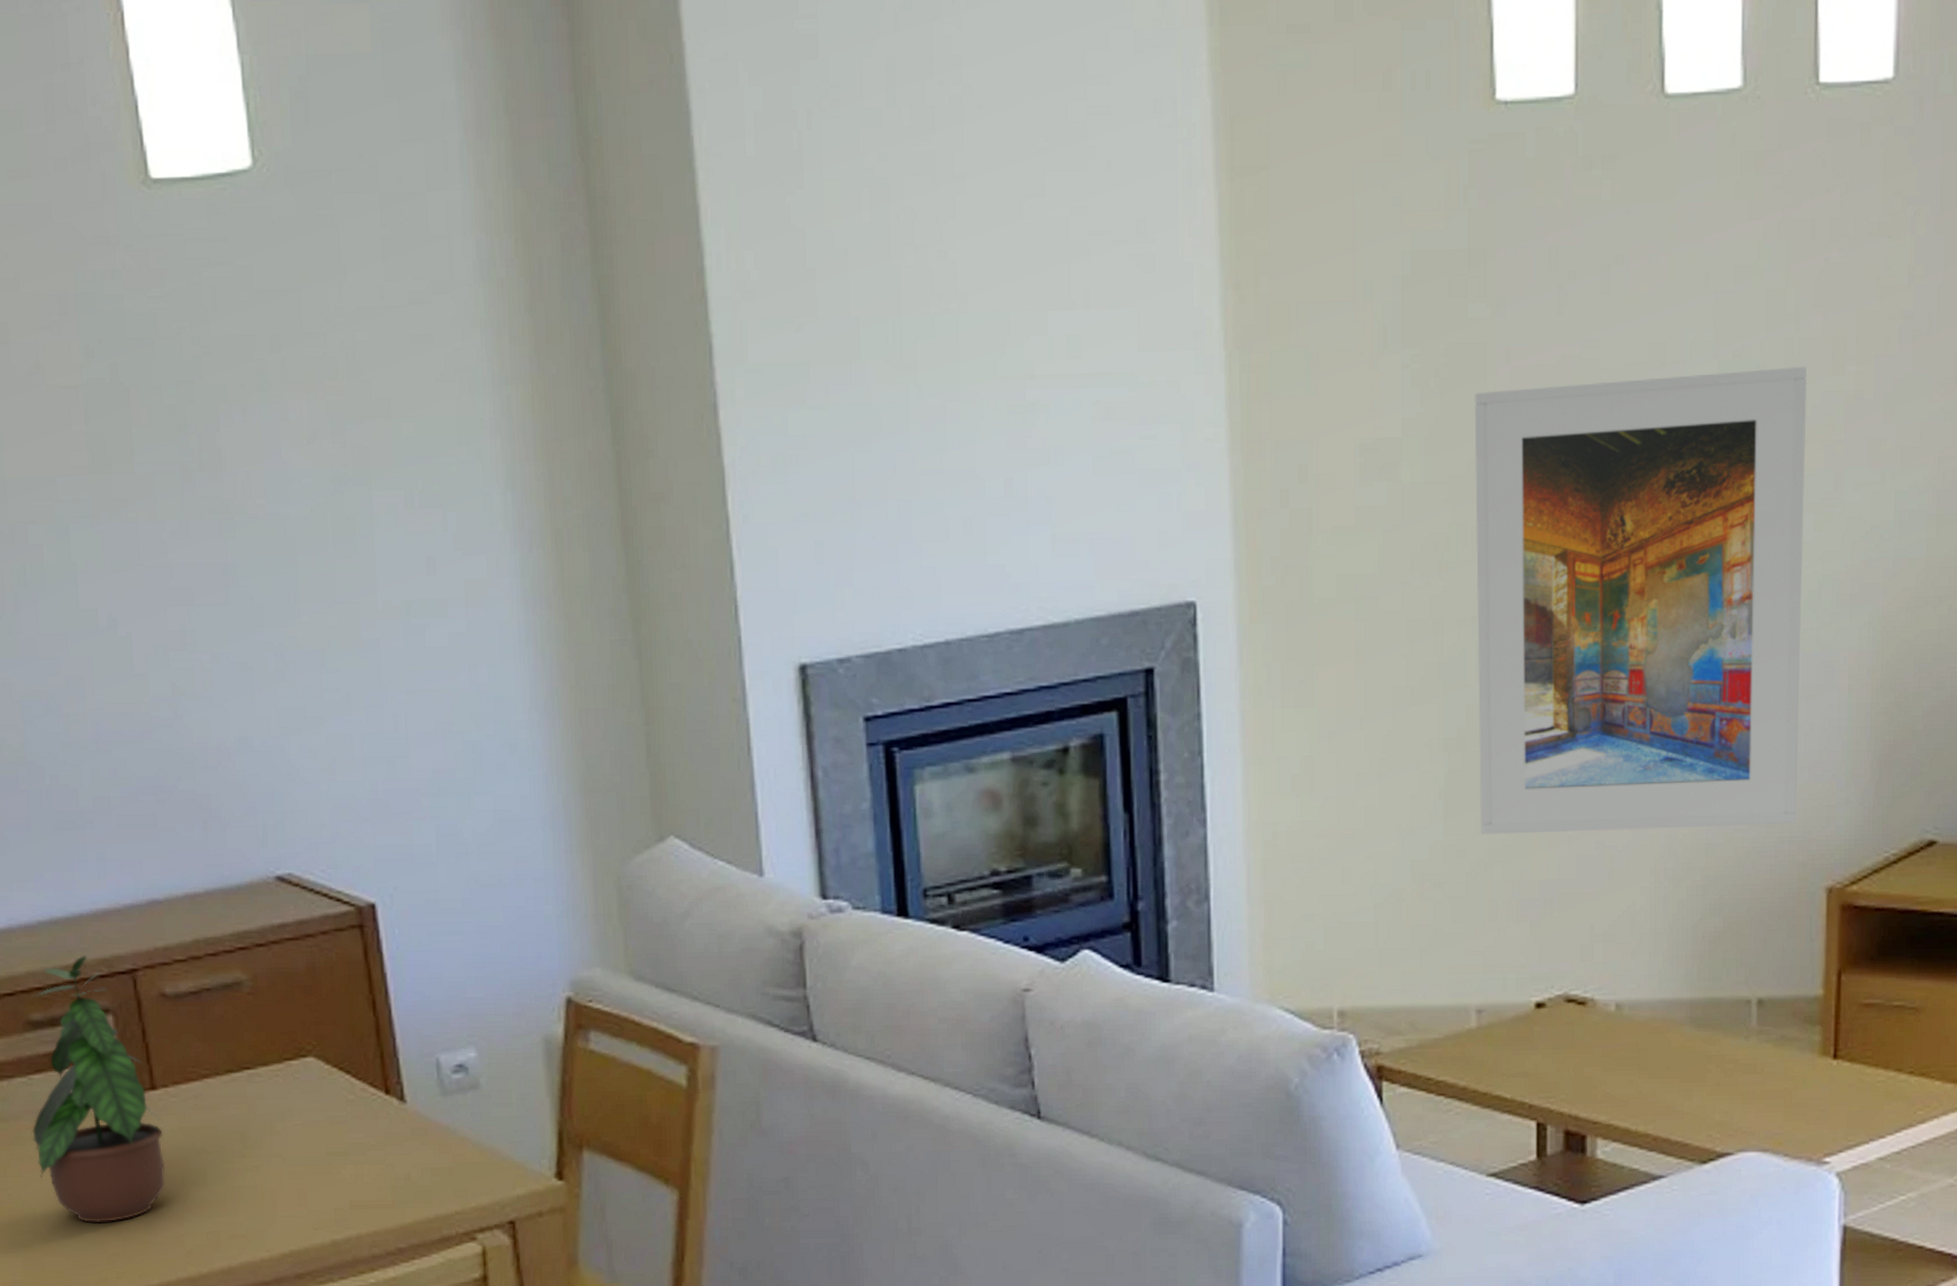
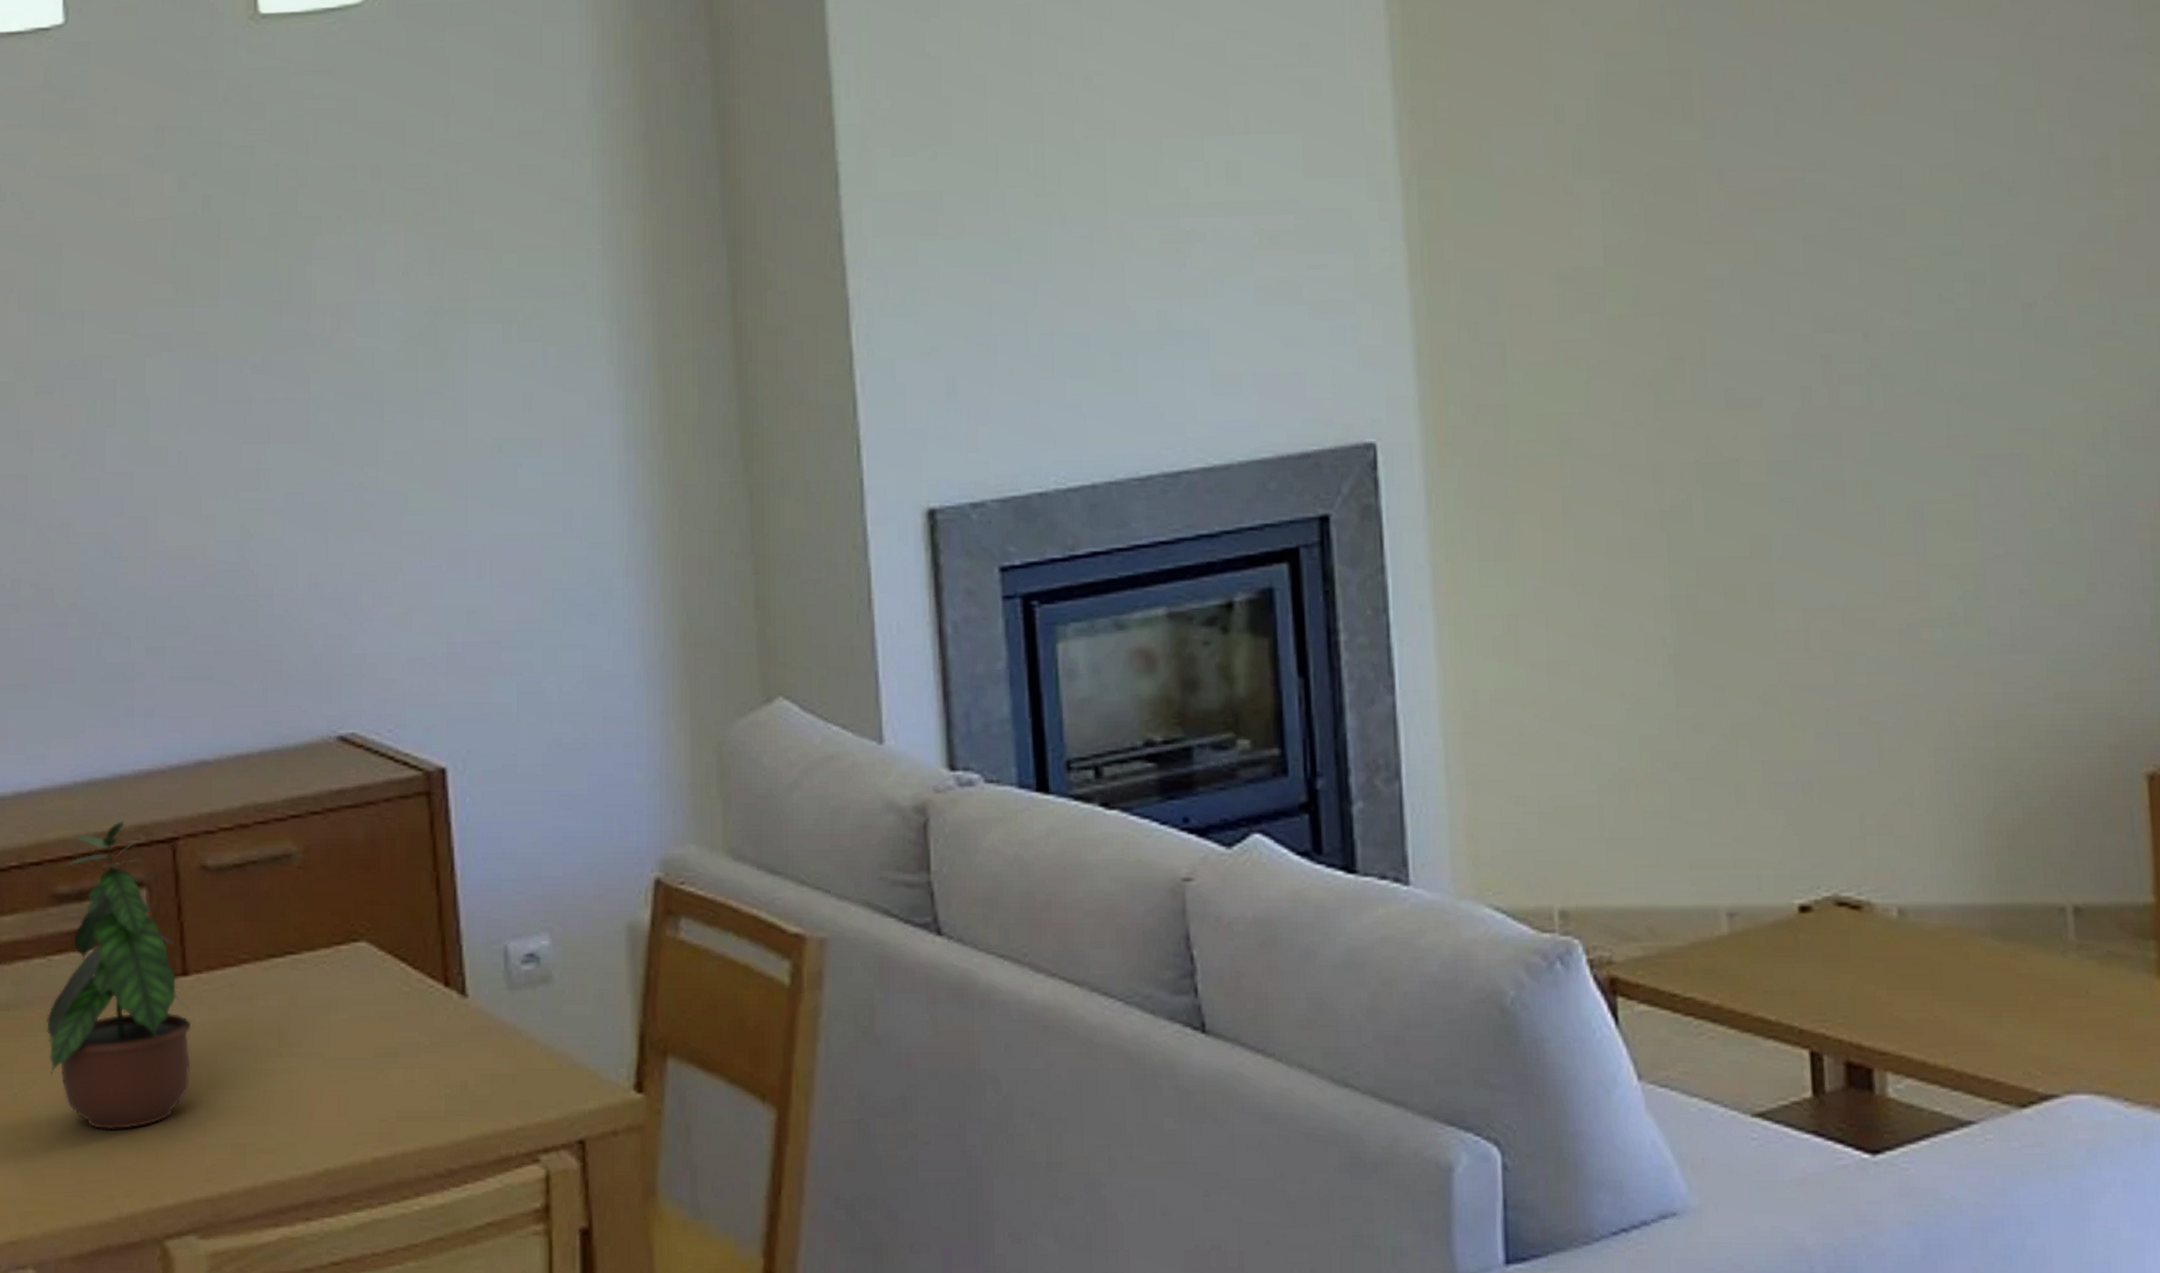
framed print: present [1474,366,1808,835] -> none [1685,189,2102,707]

